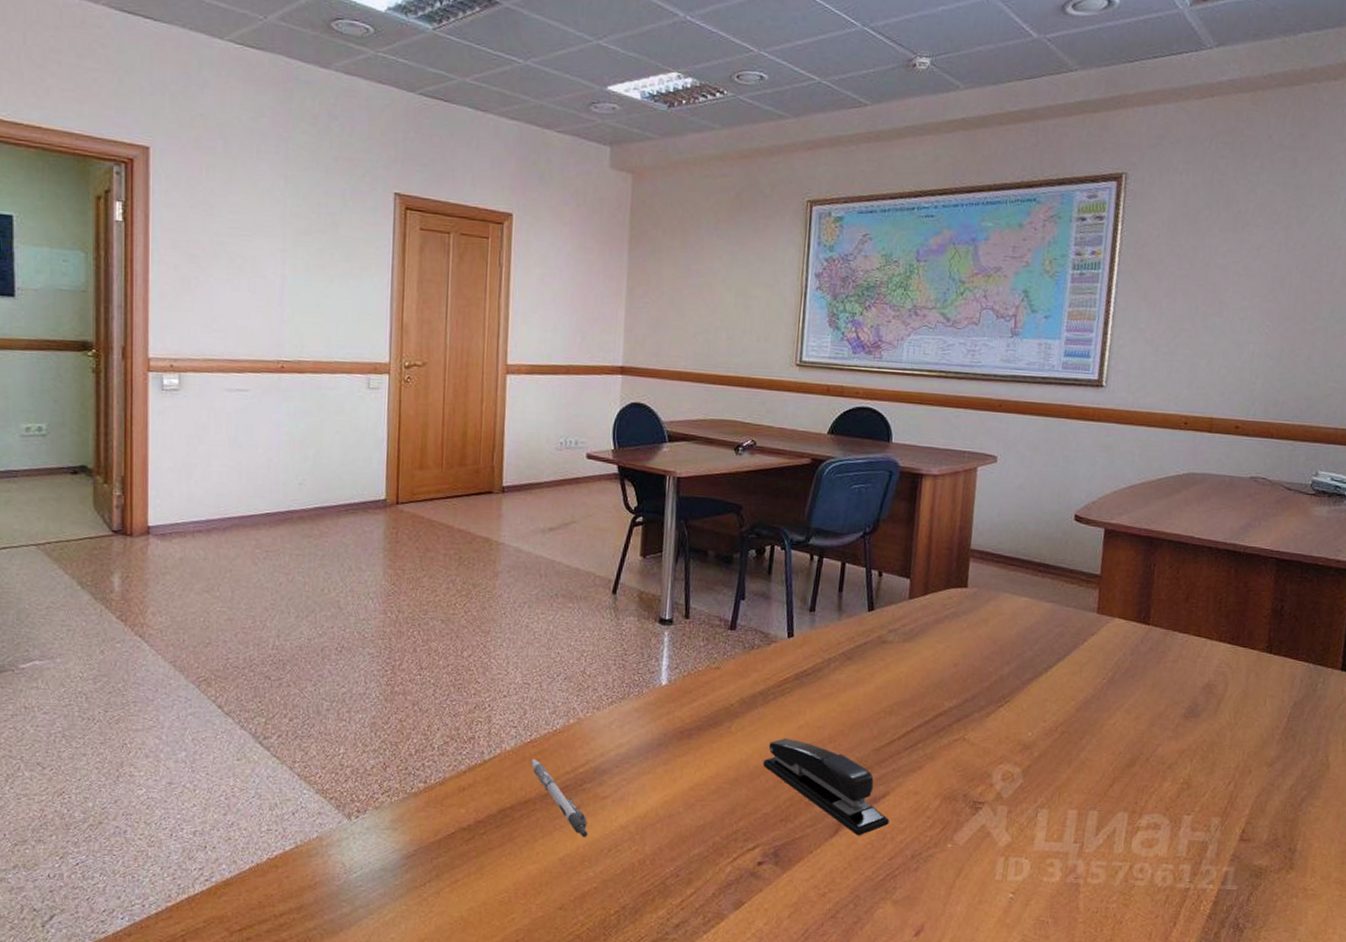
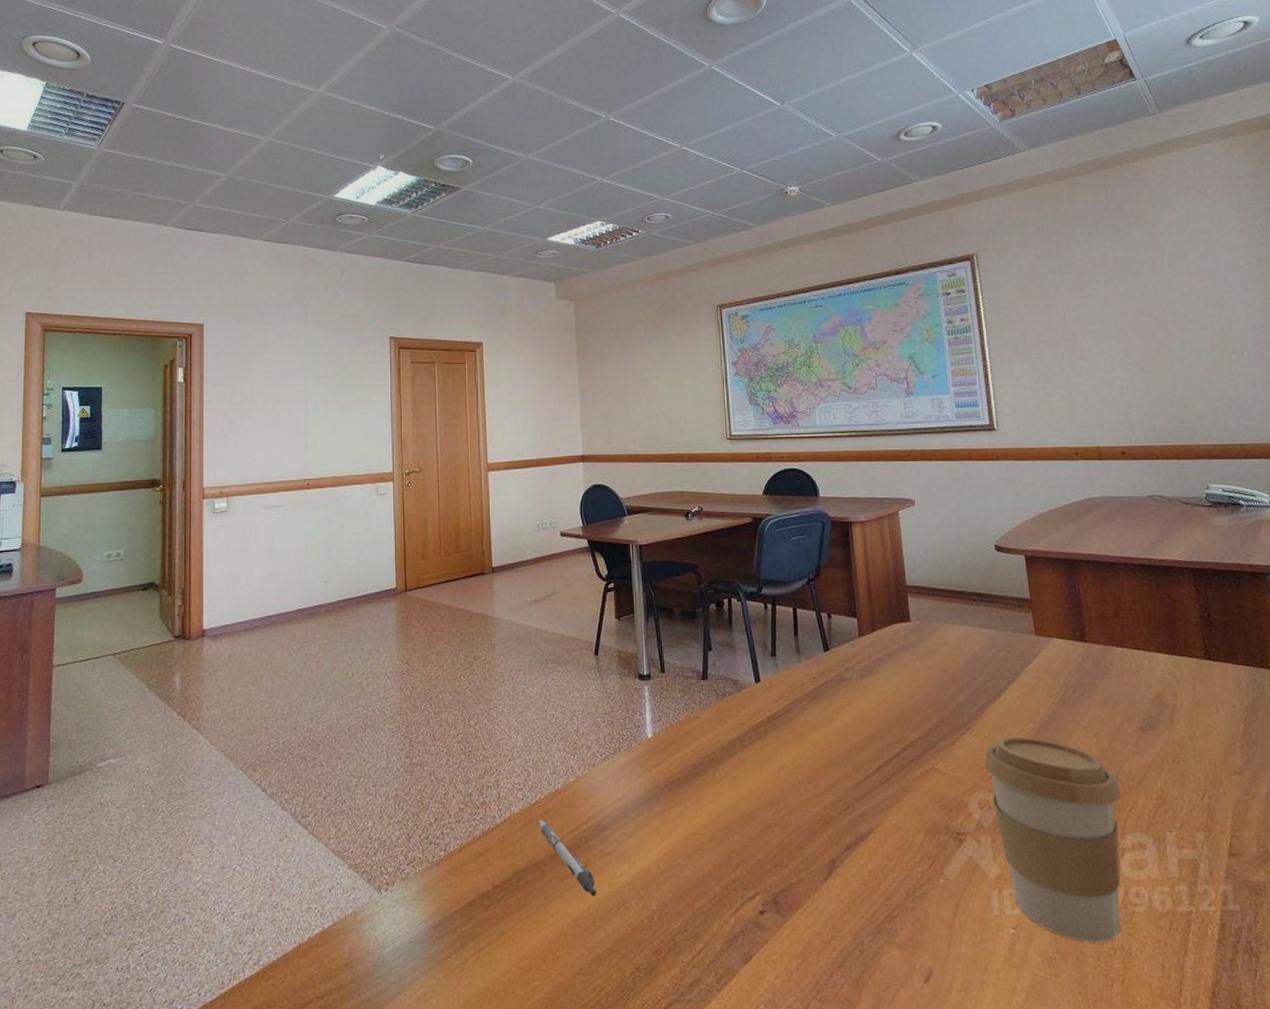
stapler: present [763,738,890,836] -> none [750,781,879,877]
coffee cup: none [1015,712,1149,910] -> present [983,736,1122,942]

